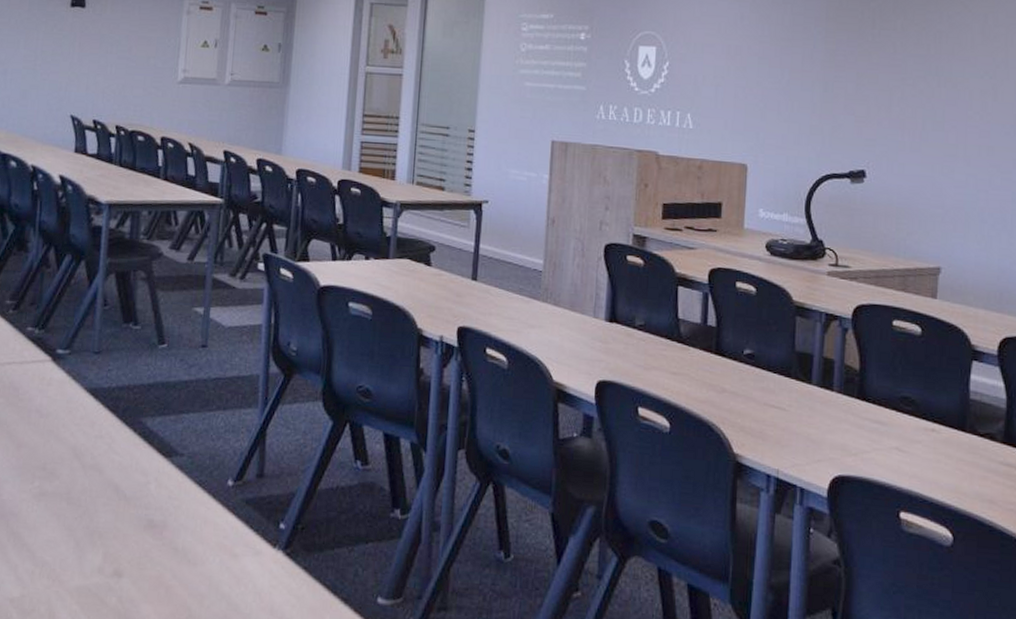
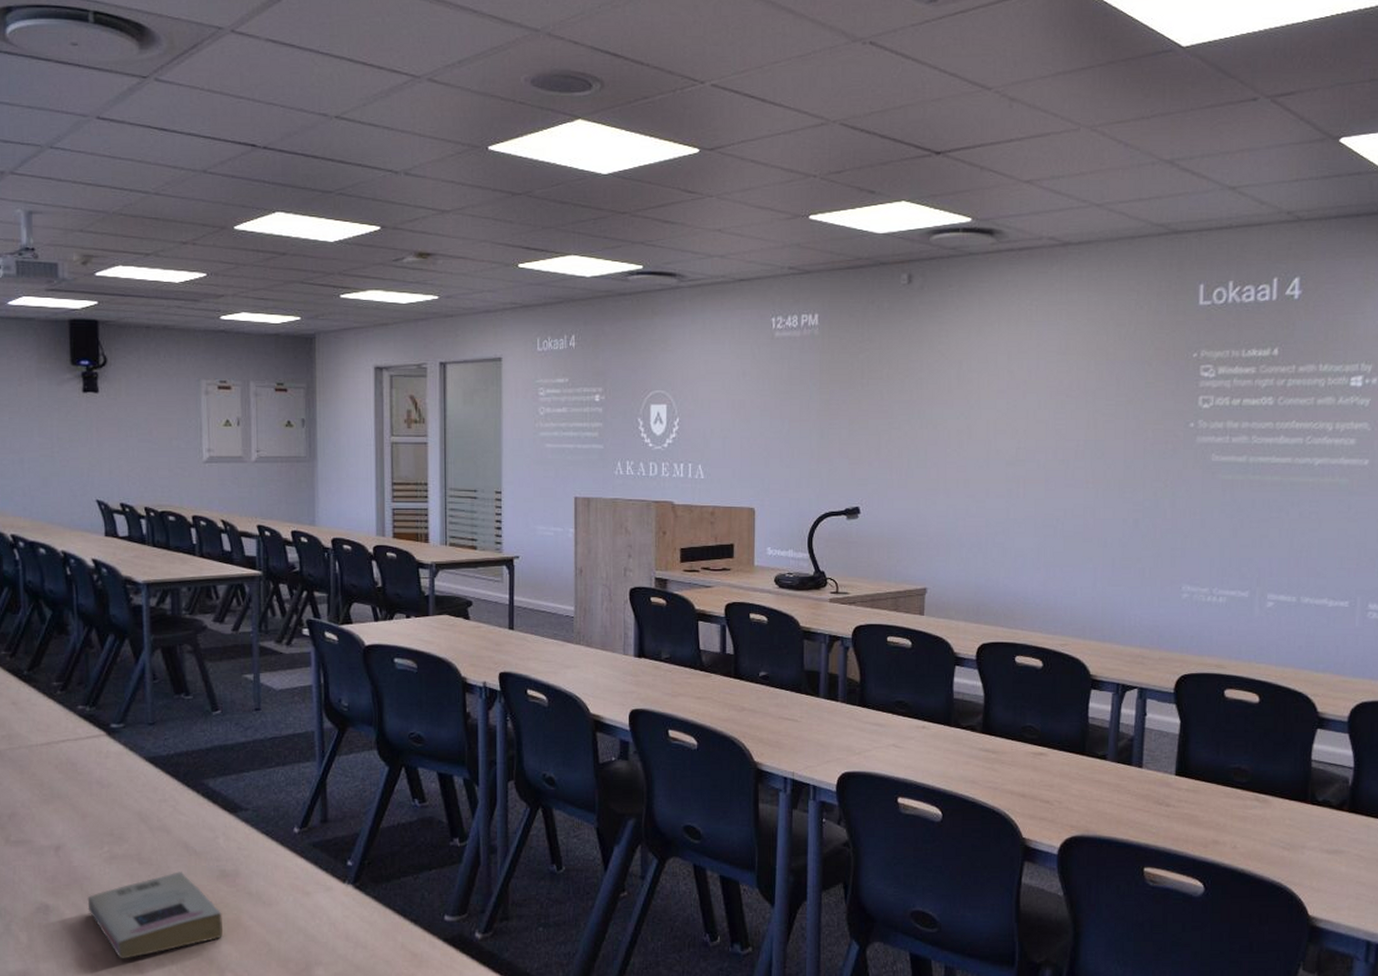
book: none [11,516,145,609] -> present [87,871,224,959]

